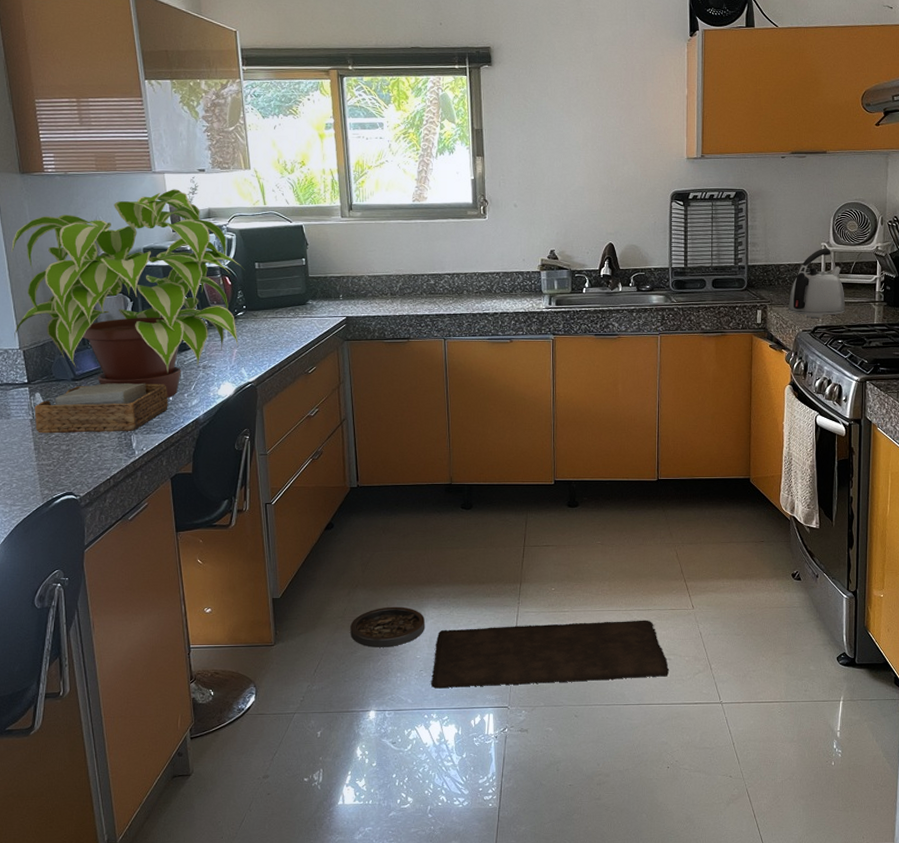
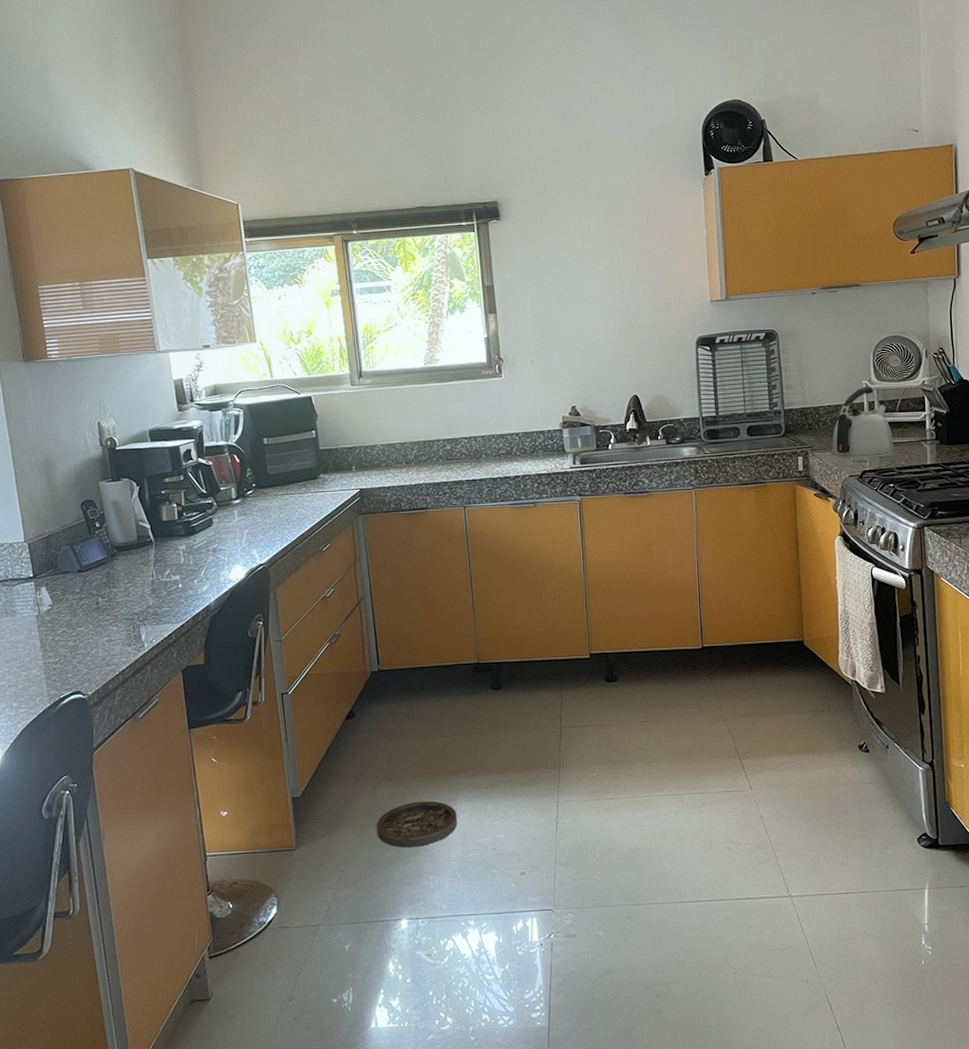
plant: present [11,189,245,398] -> none [16,367,253,585]
napkin holder: present [34,382,168,434] -> none [40,570,178,630]
doormat: present [430,620,670,689] -> none [466,804,730,892]

